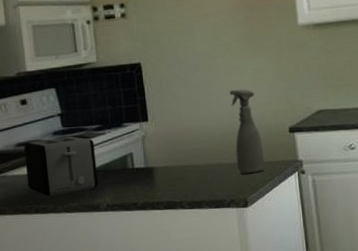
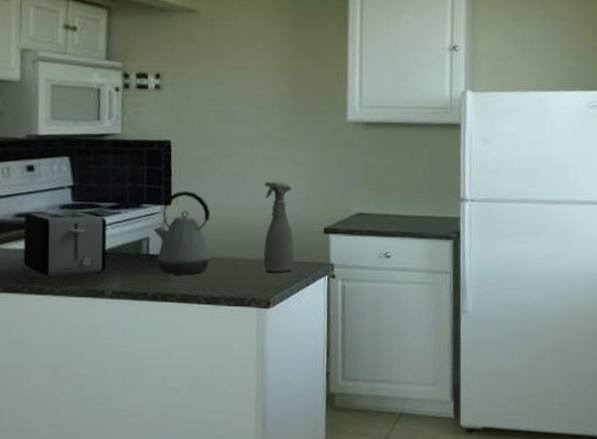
kettle: none [135,107,192,184] -> present [153,191,214,274]

